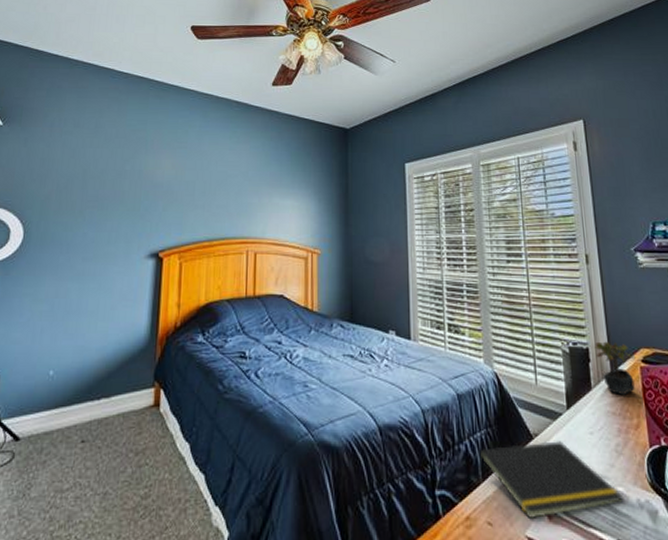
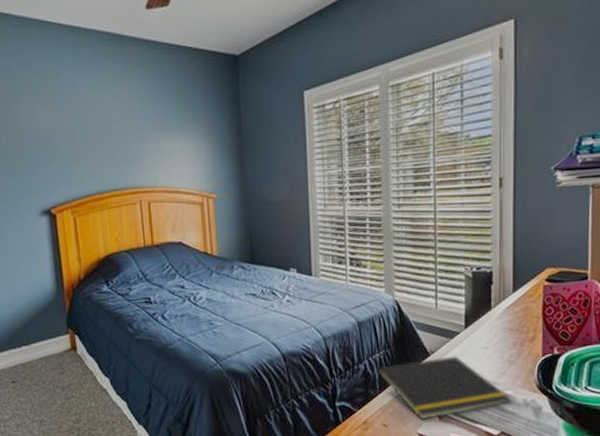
succulent plant: present [595,341,636,396] -> none [499,264,540,313]

